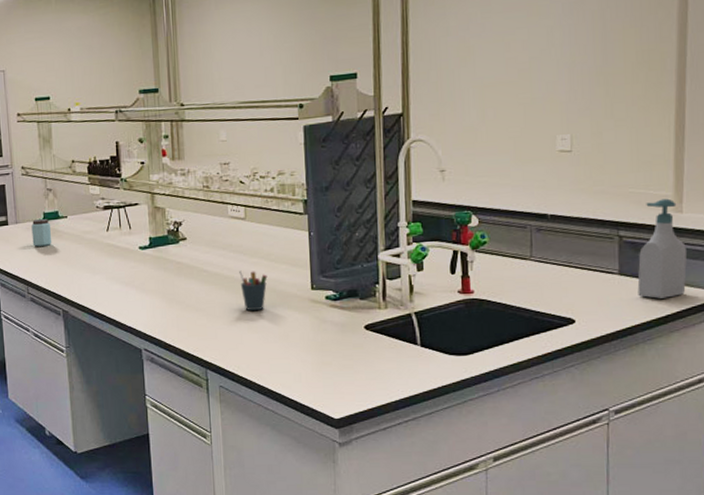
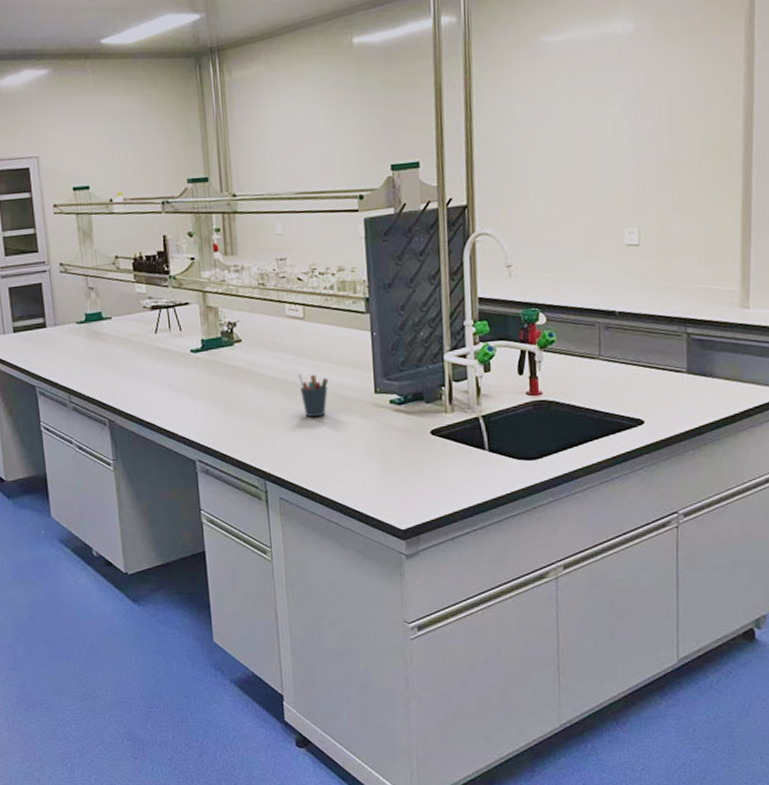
peanut butter: present [31,219,52,247] -> none [72,320,96,351]
soap bottle: present [637,198,688,299] -> none [705,294,754,398]

